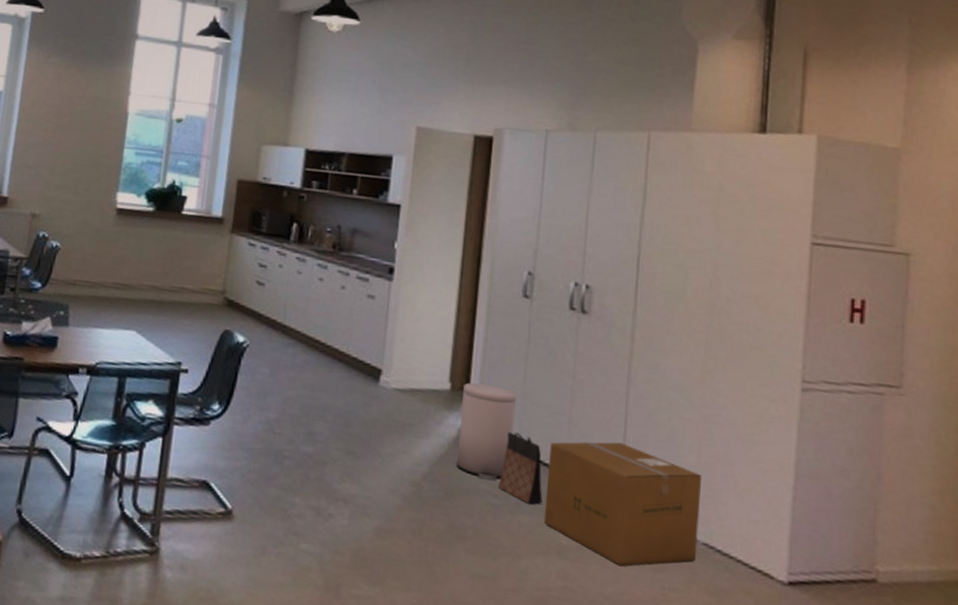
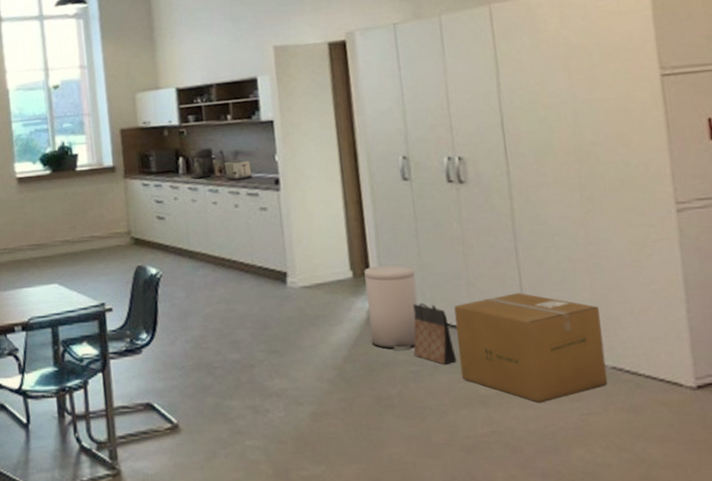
coffee maker: none [301,217,331,252] -> present [190,147,217,179]
toaster: none [338,238,367,262] -> present [224,159,253,181]

